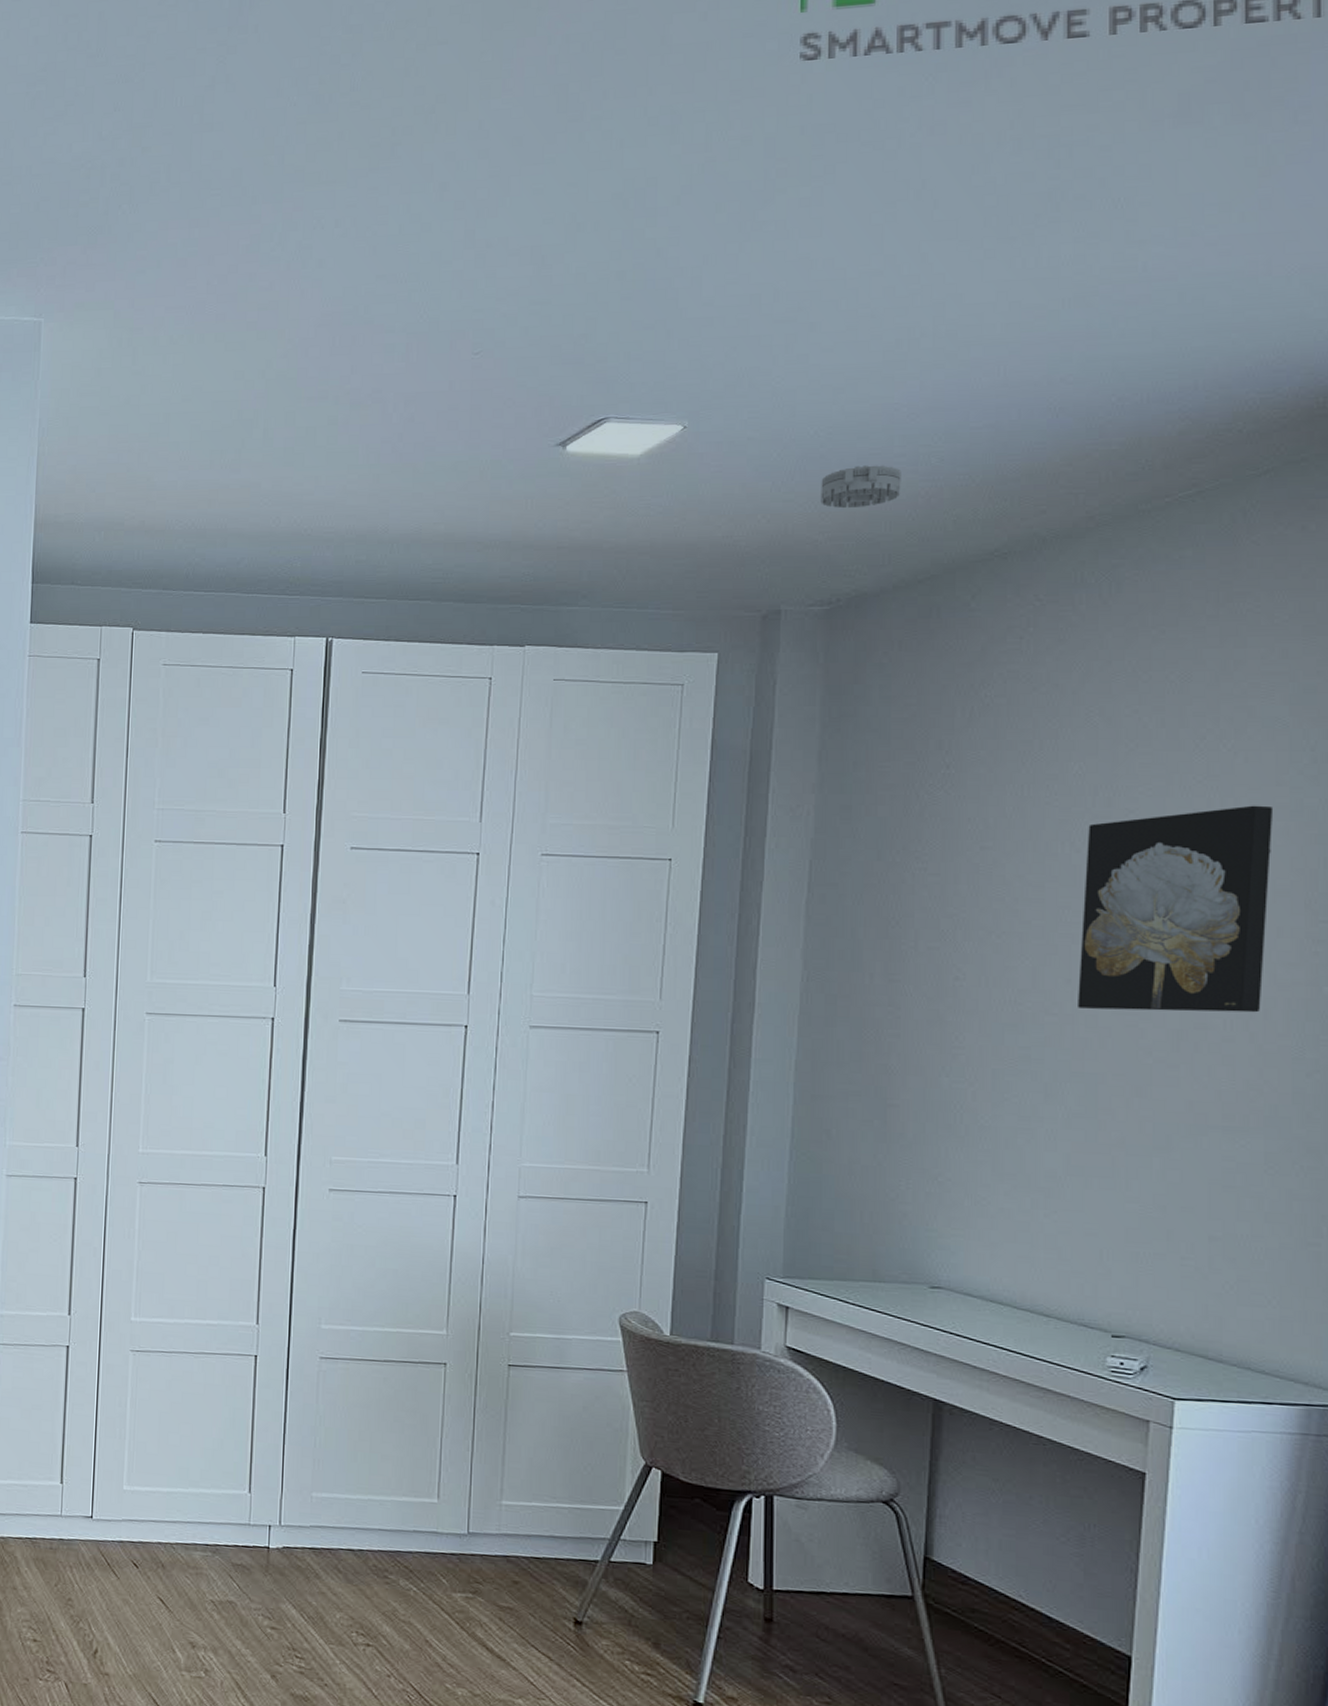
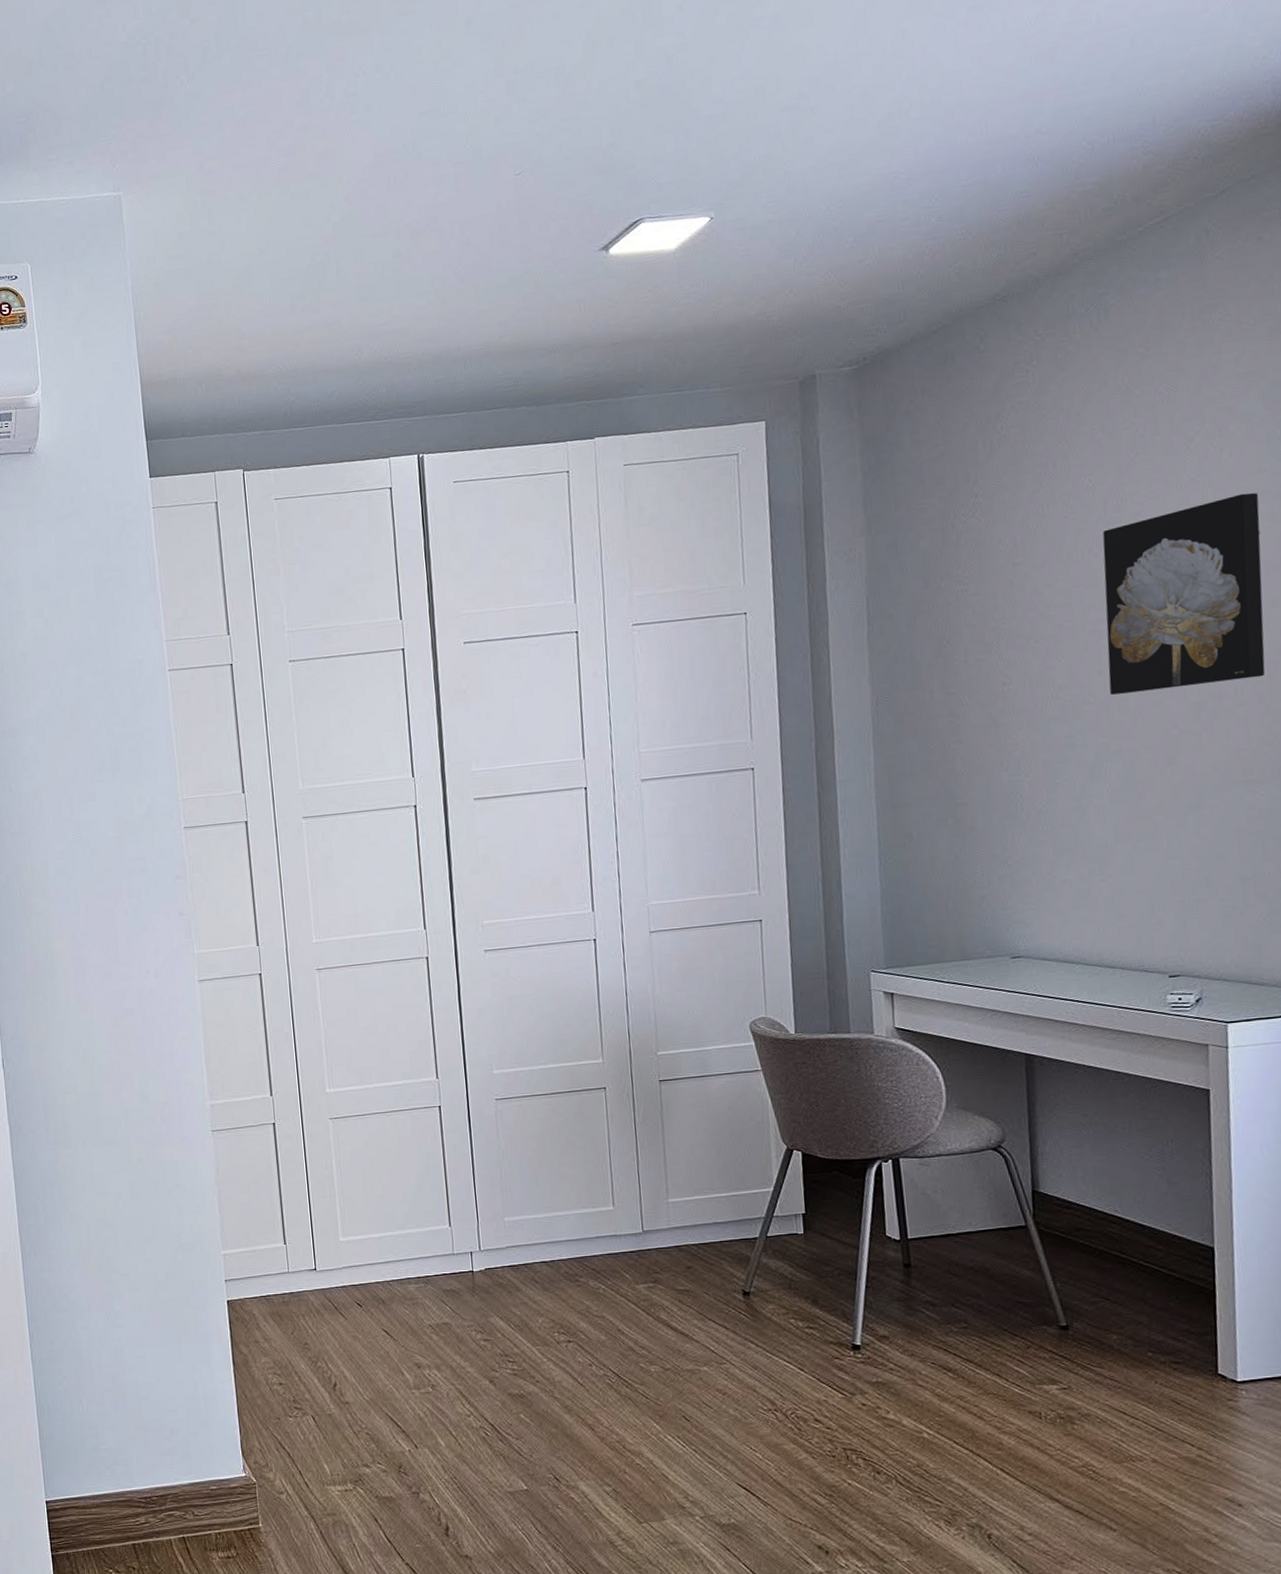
smoke detector: present [820,465,901,509] -> none [837,230,908,275]

